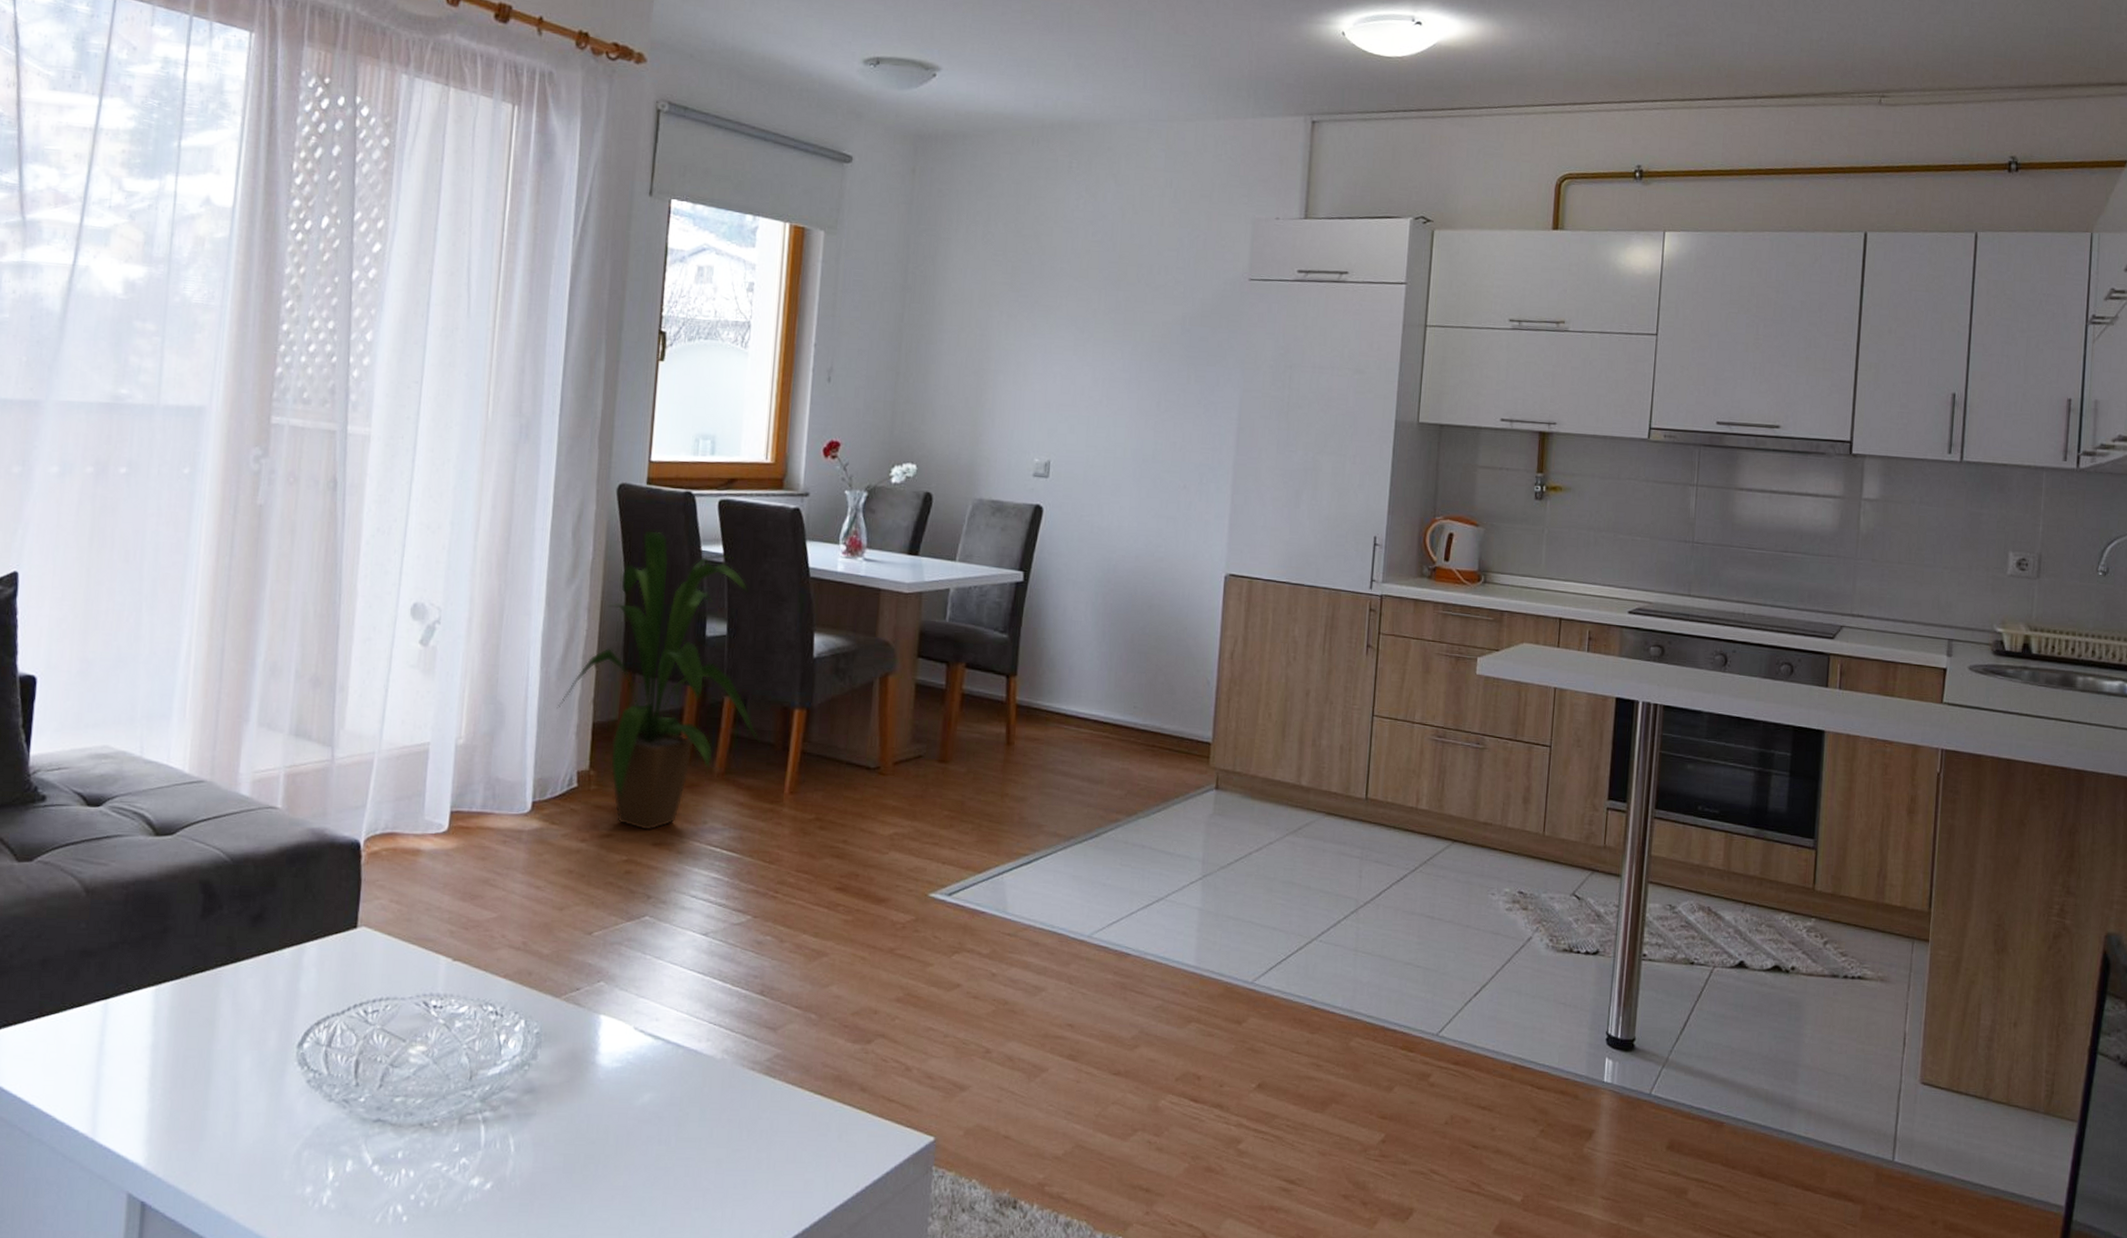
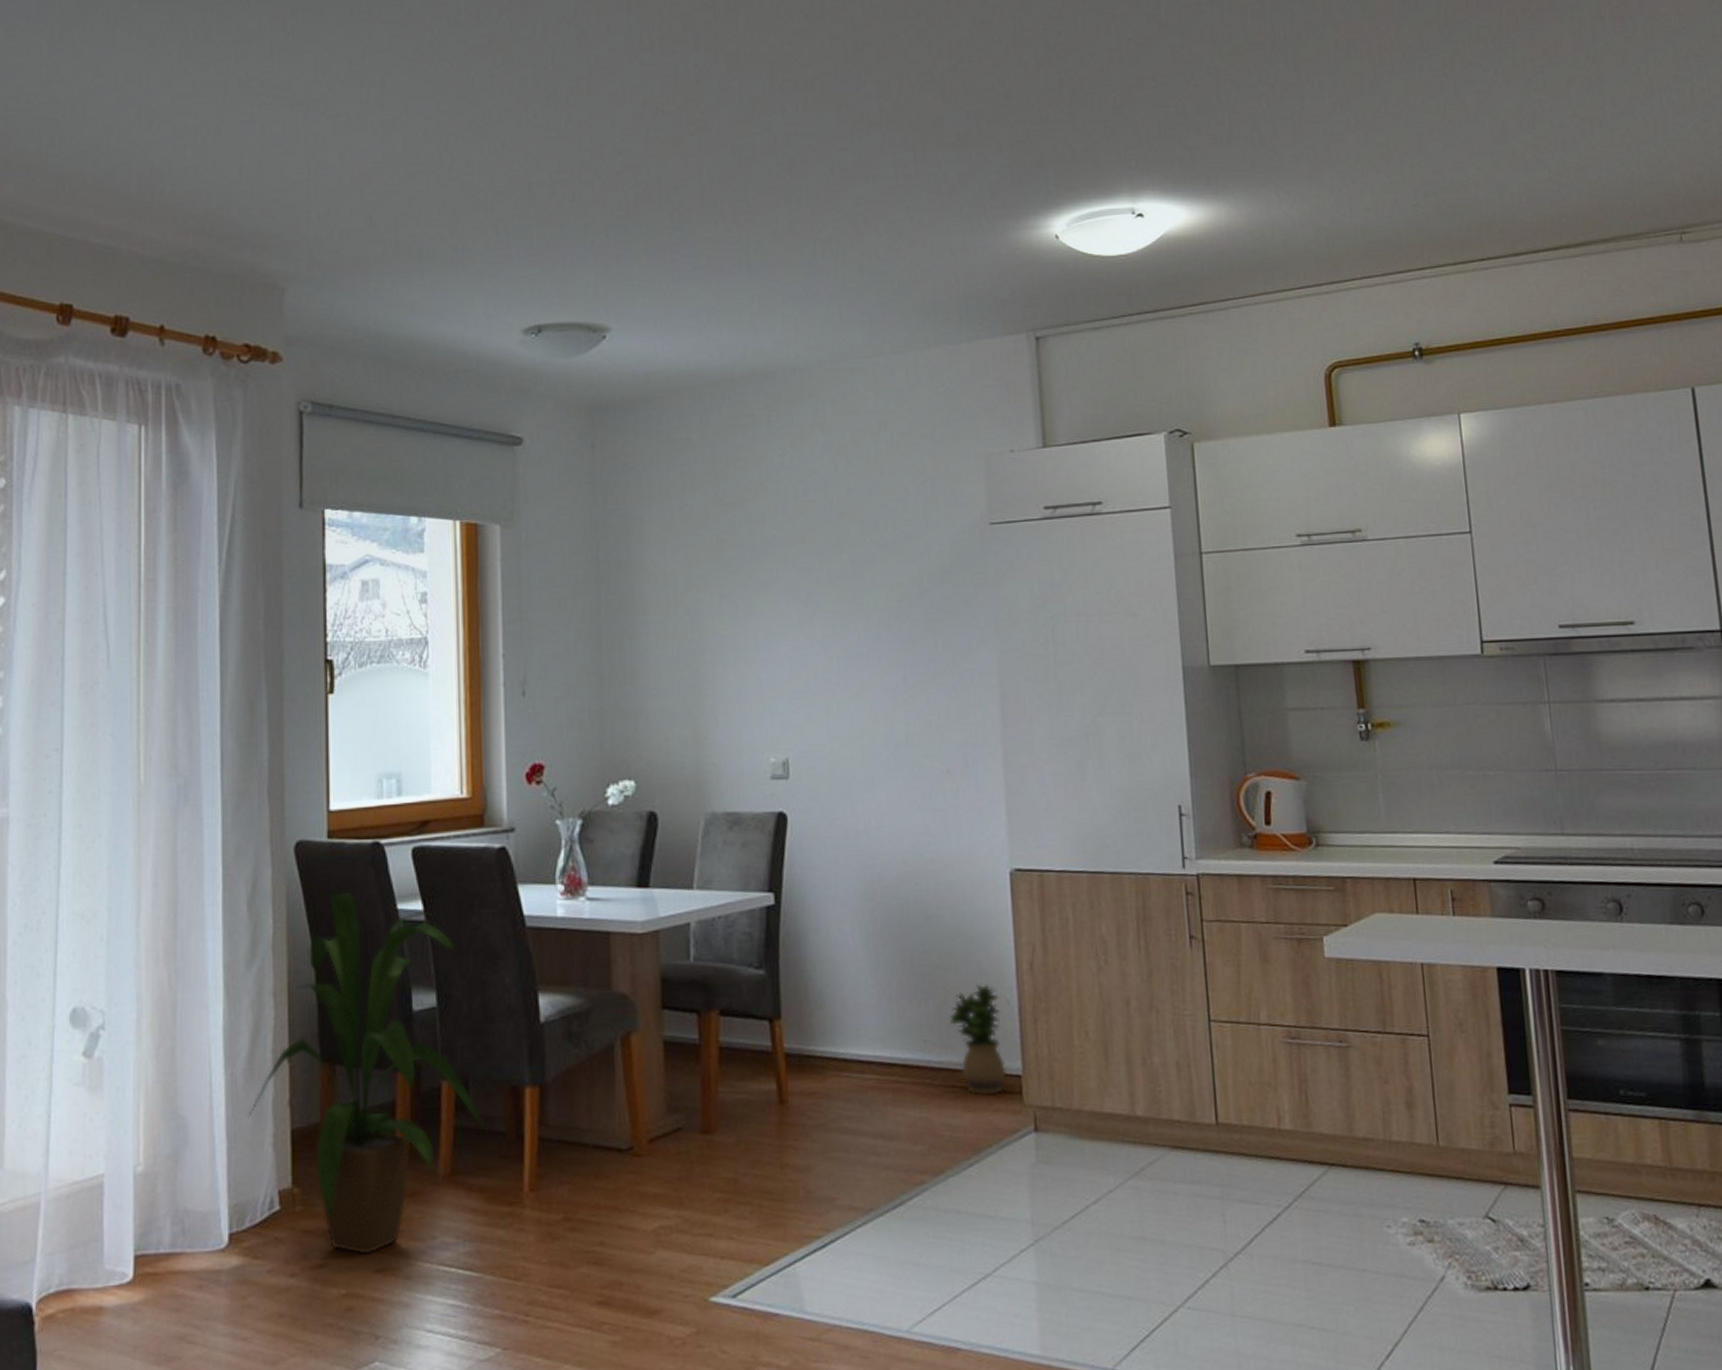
potted plant: none [1157,665,1202,757] -> present [949,983,1007,1096]

